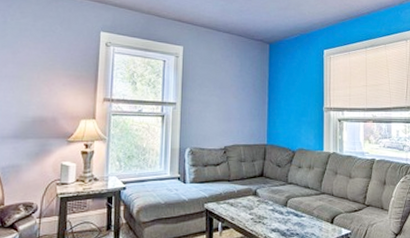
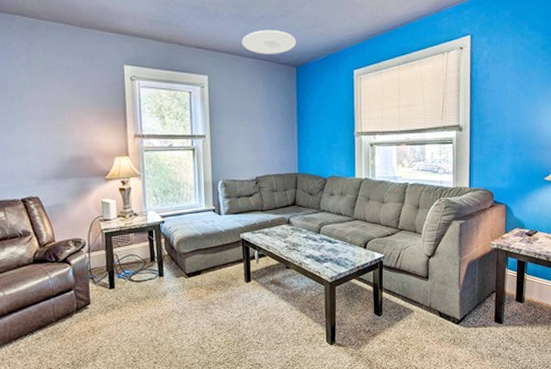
ceiling light: none [218,8,271,31] -> present [241,30,297,54]

